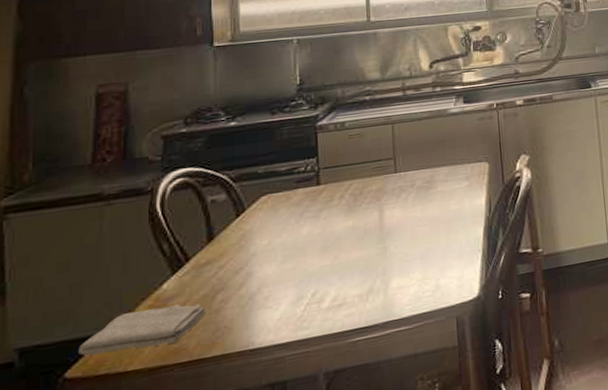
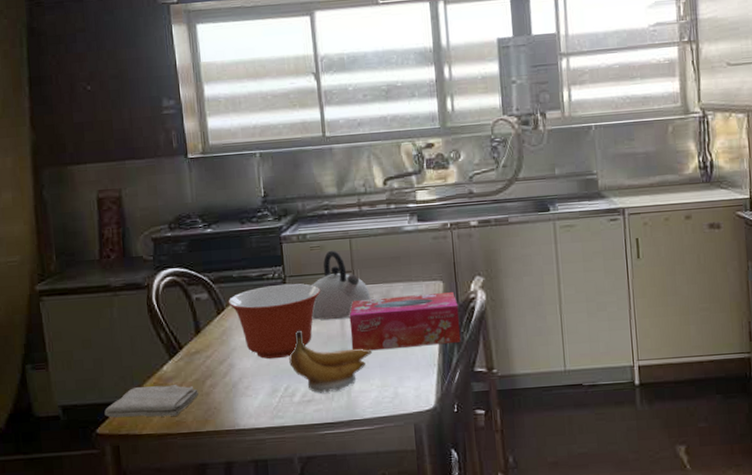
mixing bowl: none [250,175,359,263] -> present [228,283,321,359]
banana: none [319,226,412,295] -> present [289,330,372,393]
kettle: none [347,137,414,213] -> present [311,250,371,320]
tissue box: none [389,172,506,243] -> present [349,291,461,351]

